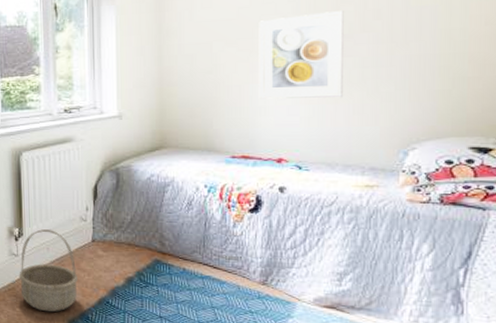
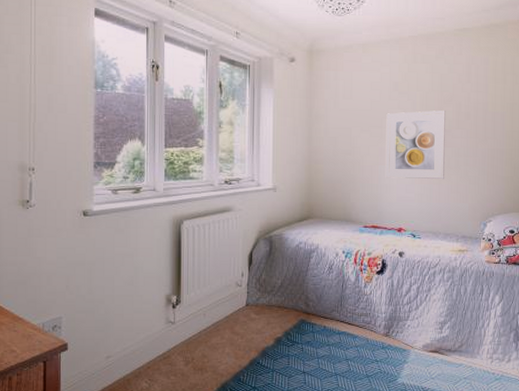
basket: present [19,229,77,313] -> none [175,296,231,378]

